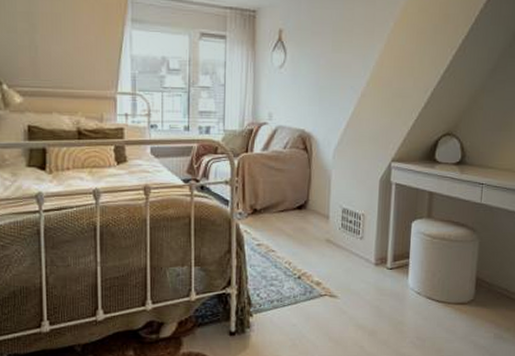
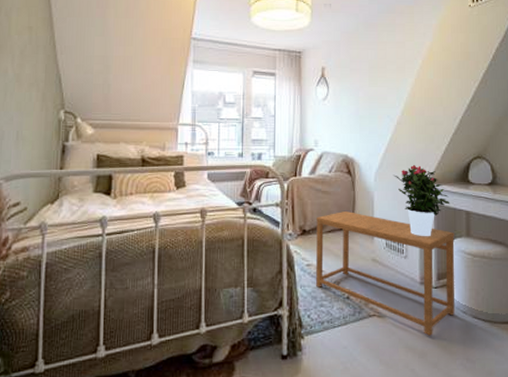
side table: none [266,190,415,315] -> present [316,211,455,336]
potted flower: none [354,142,413,218] -> present [394,165,450,237]

